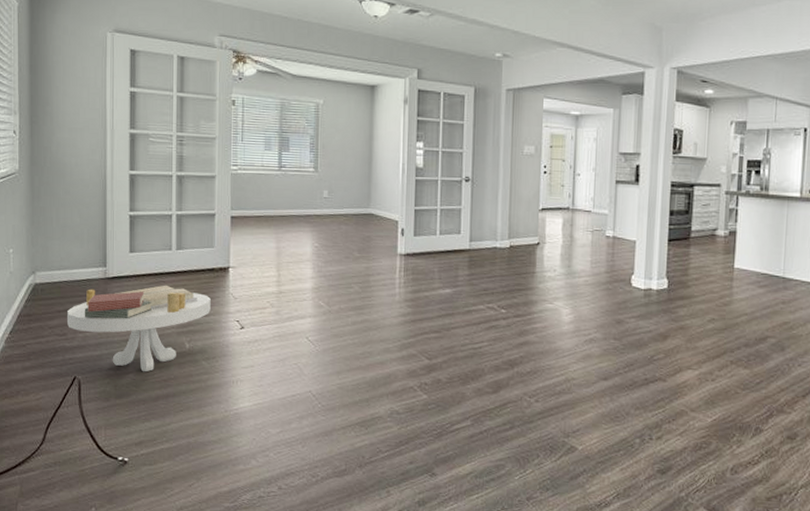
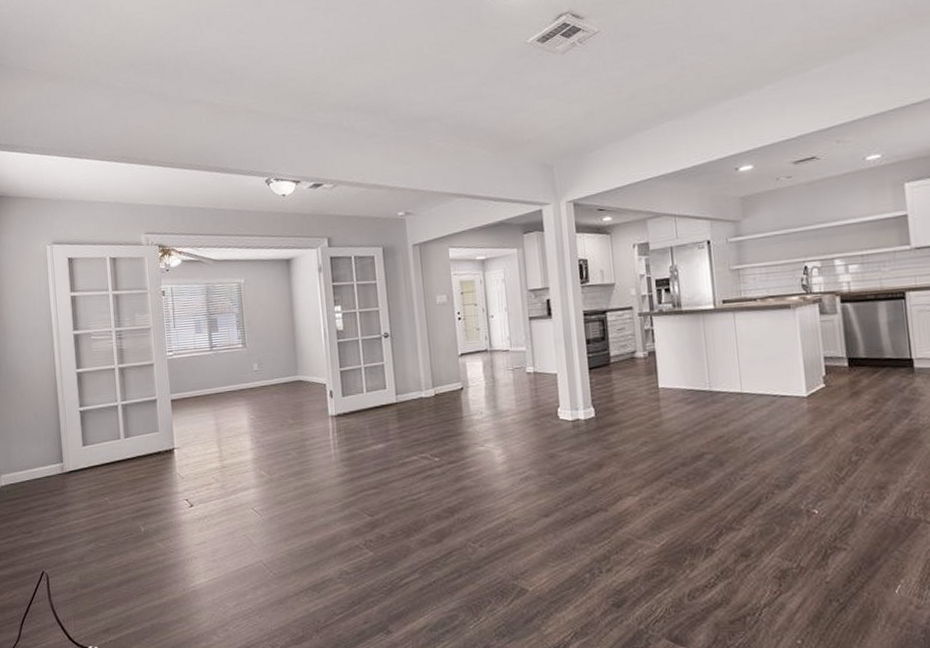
side table: present [67,285,211,372] -> none [31,473,161,560]

